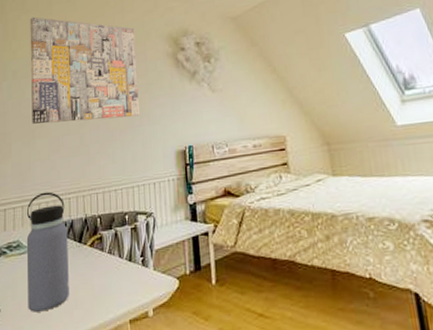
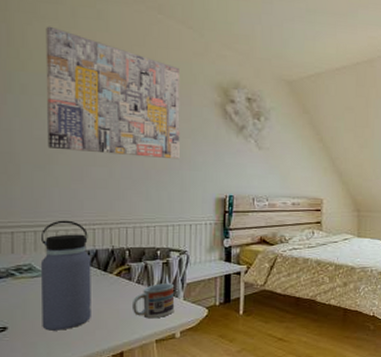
cup: none [105,251,146,295] -> present [131,283,175,319]

